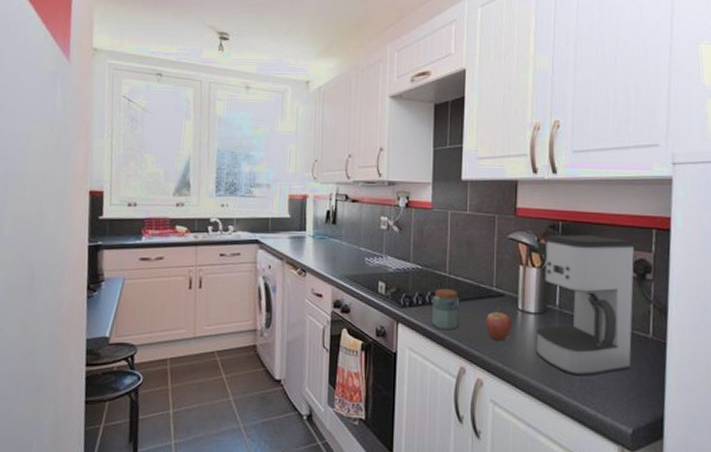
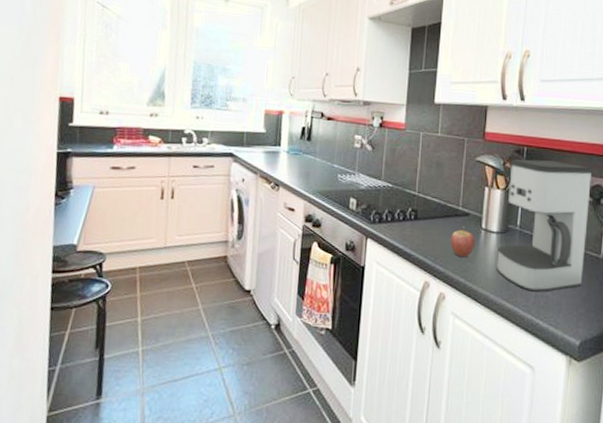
peanut butter: present [432,288,460,331] -> none [400,206,428,247]

